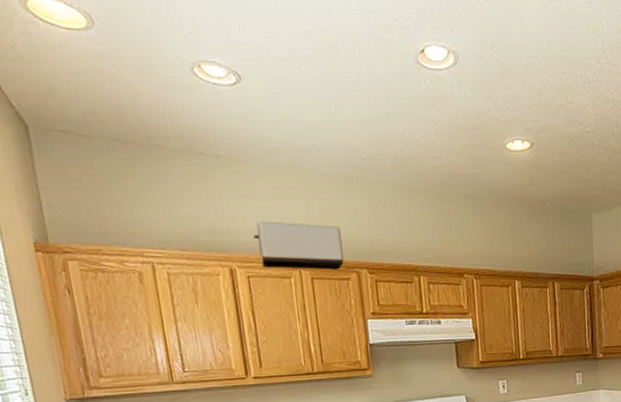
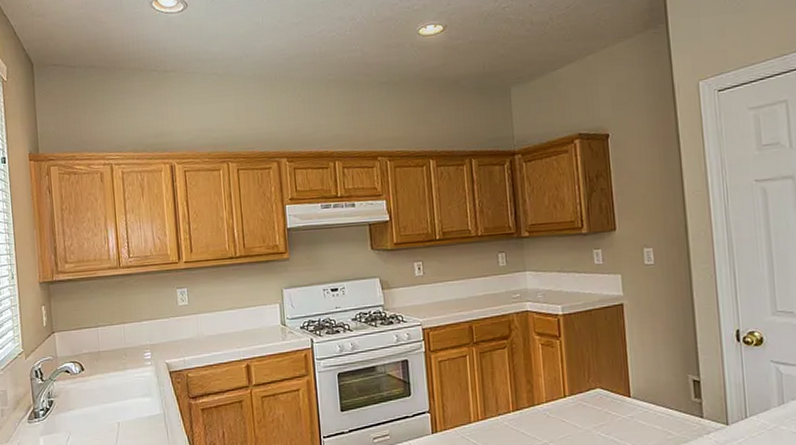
toaster: present [253,221,344,271] -> none [190,120,266,163]

